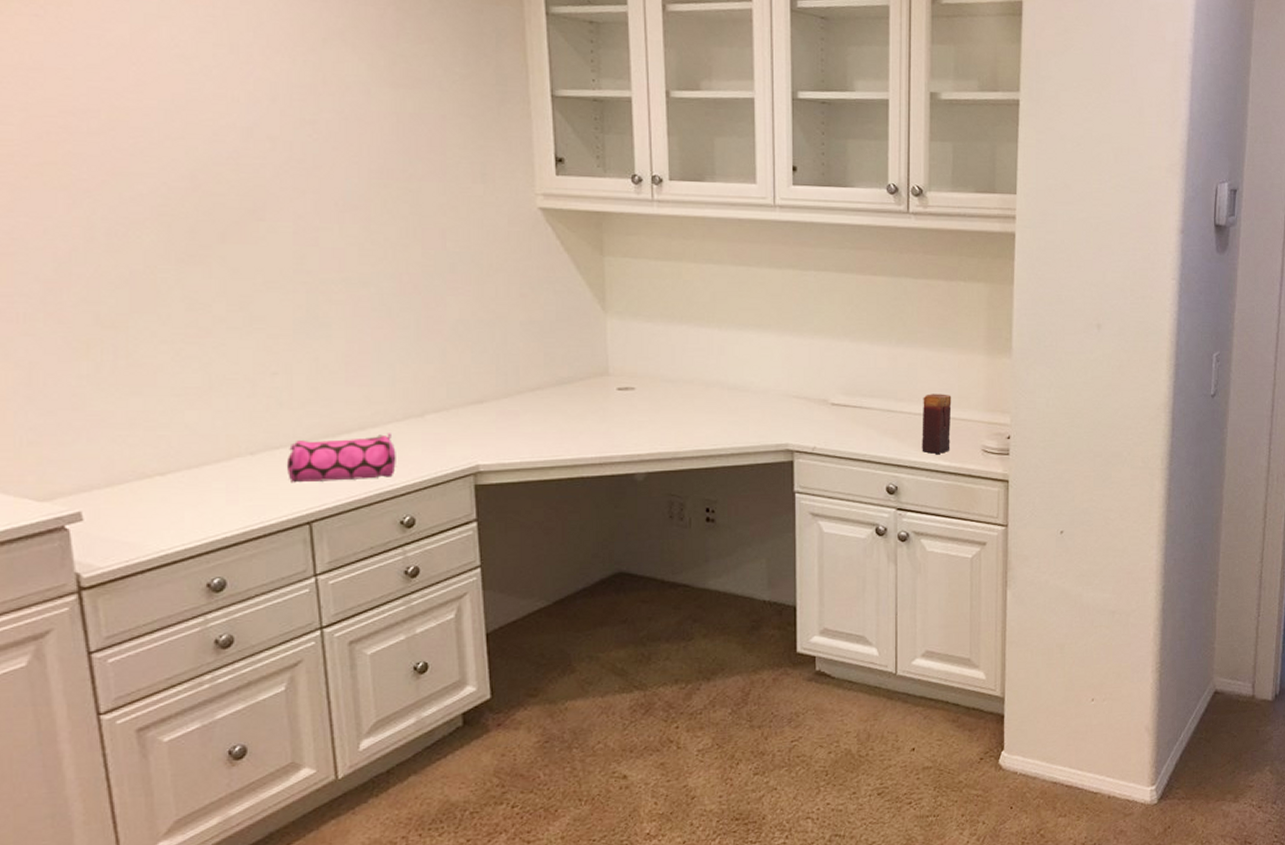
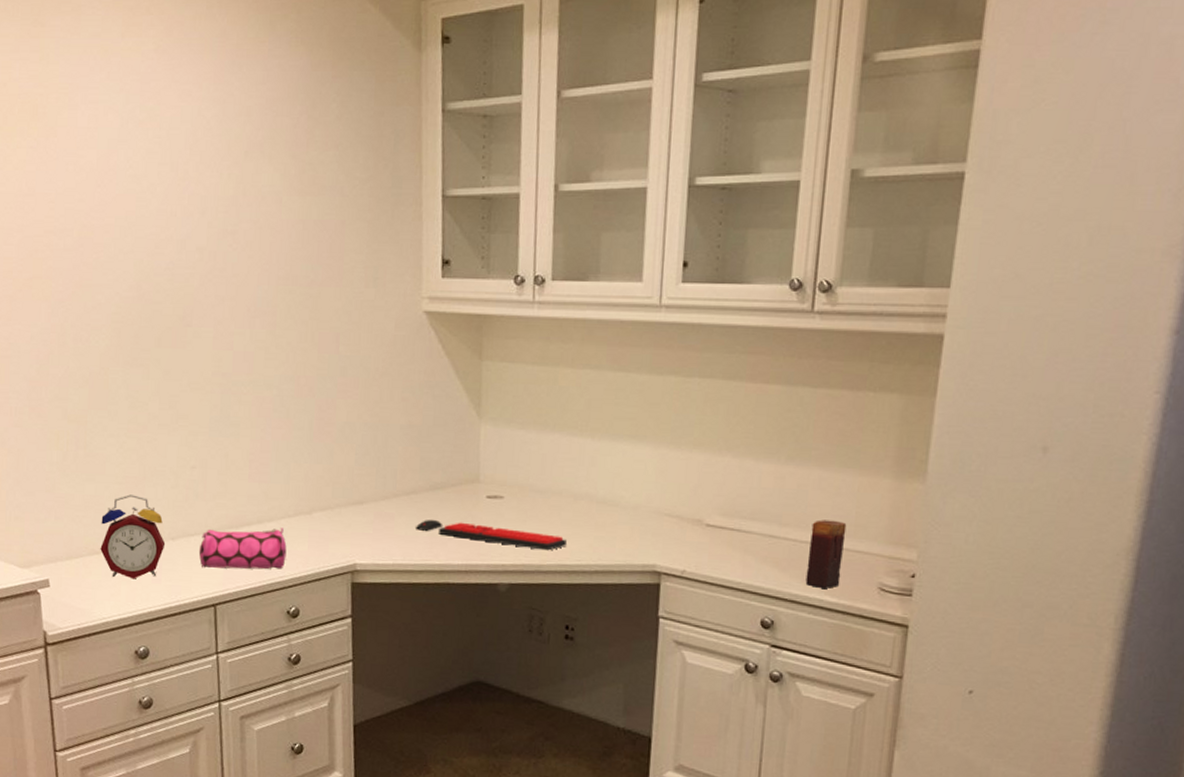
alarm clock: none [153,407,242,503] -> present [100,494,166,579]
keyboard: none [544,414,702,438] -> present [416,519,568,551]

